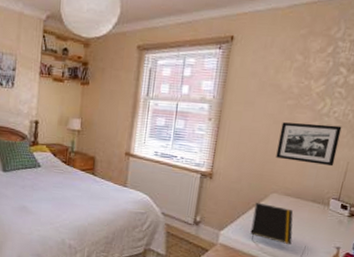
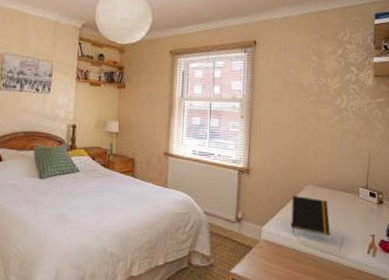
picture frame: present [276,122,342,167] -> none [306,117,360,157]

